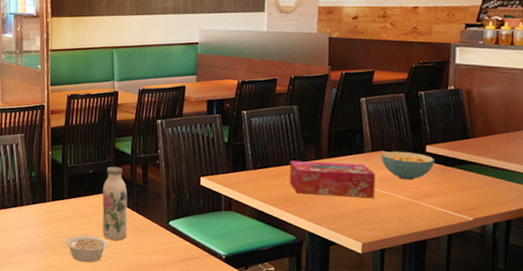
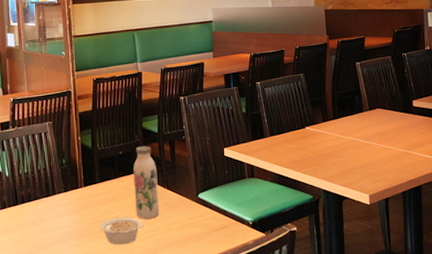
tissue box: present [289,160,376,198] -> none [302,122,376,155]
cereal bowl: present [380,151,434,180] -> none [377,108,421,133]

